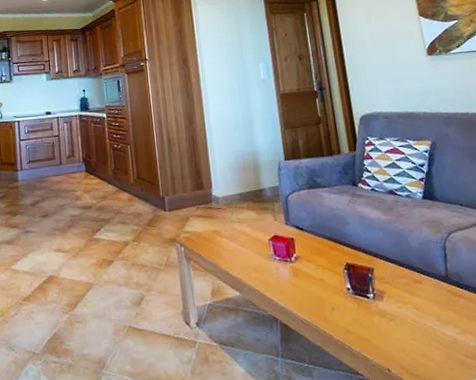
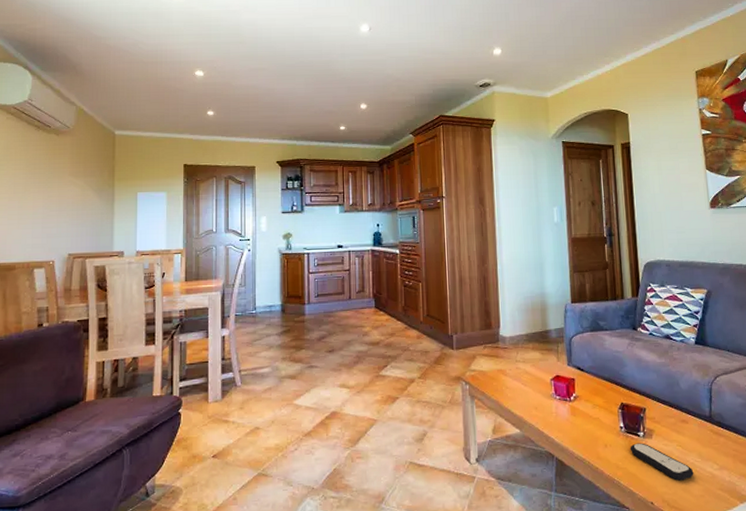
remote control: none [359,305,434,346] -> present [630,443,694,481]

